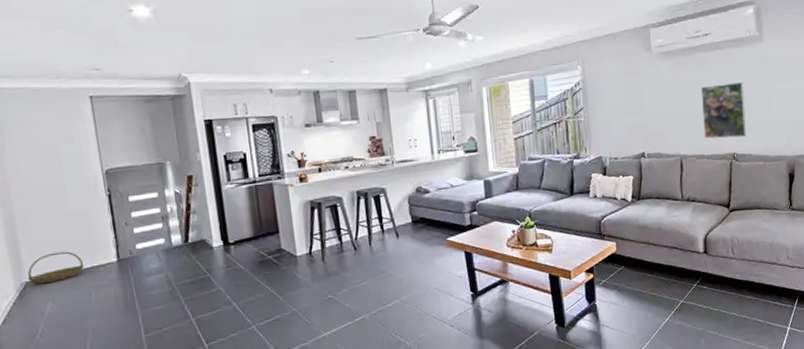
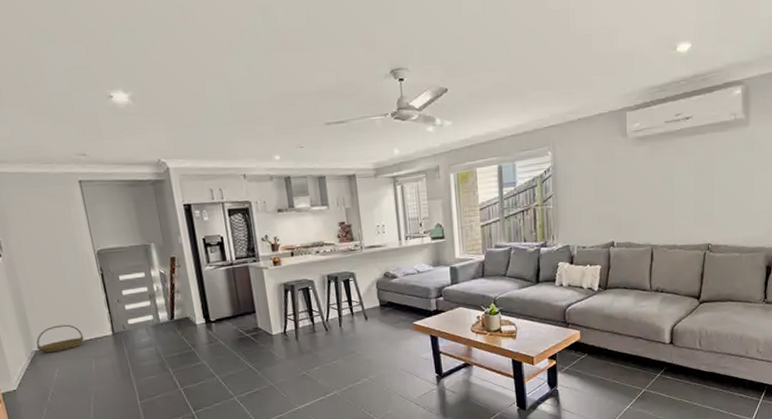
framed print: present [700,82,746,139] -> none [677,169,724,229]

